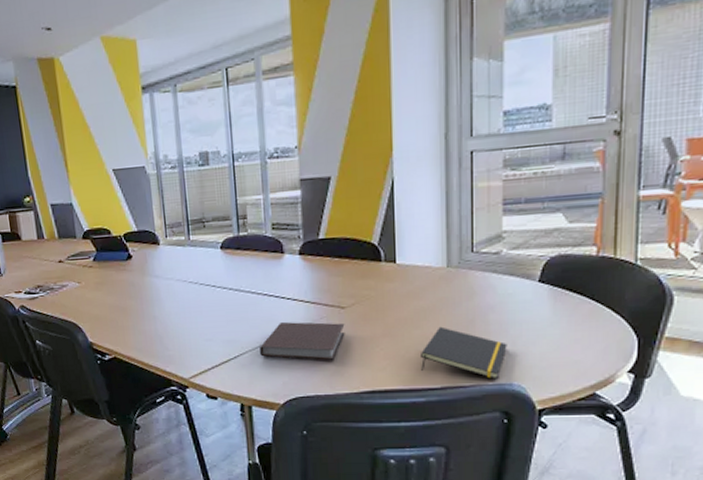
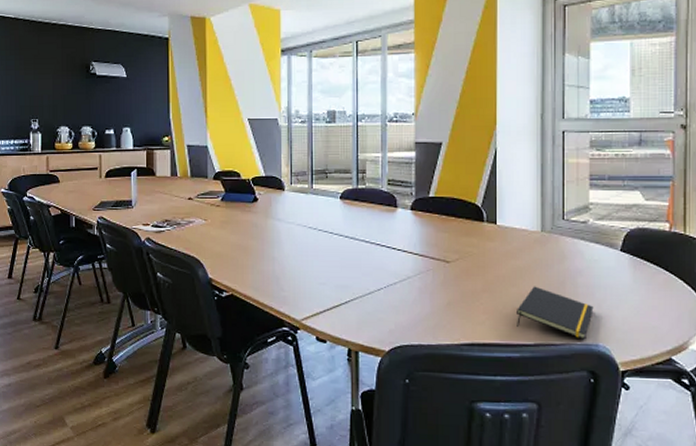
notebook: present [260,322,345,361] -> none [370,272,449,312]

